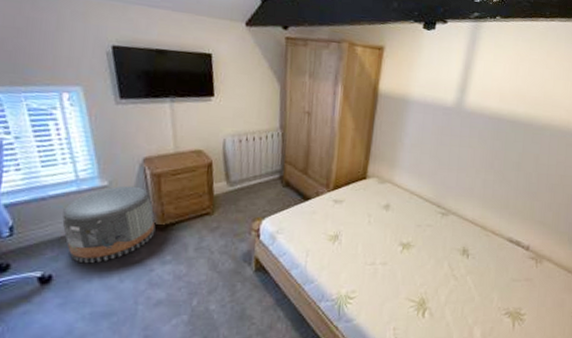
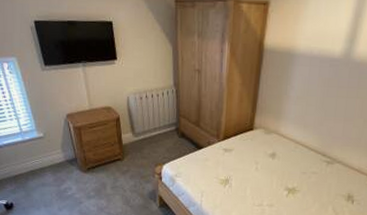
pouf: present [62,185,156,264] -> none [15,136,81,196]

